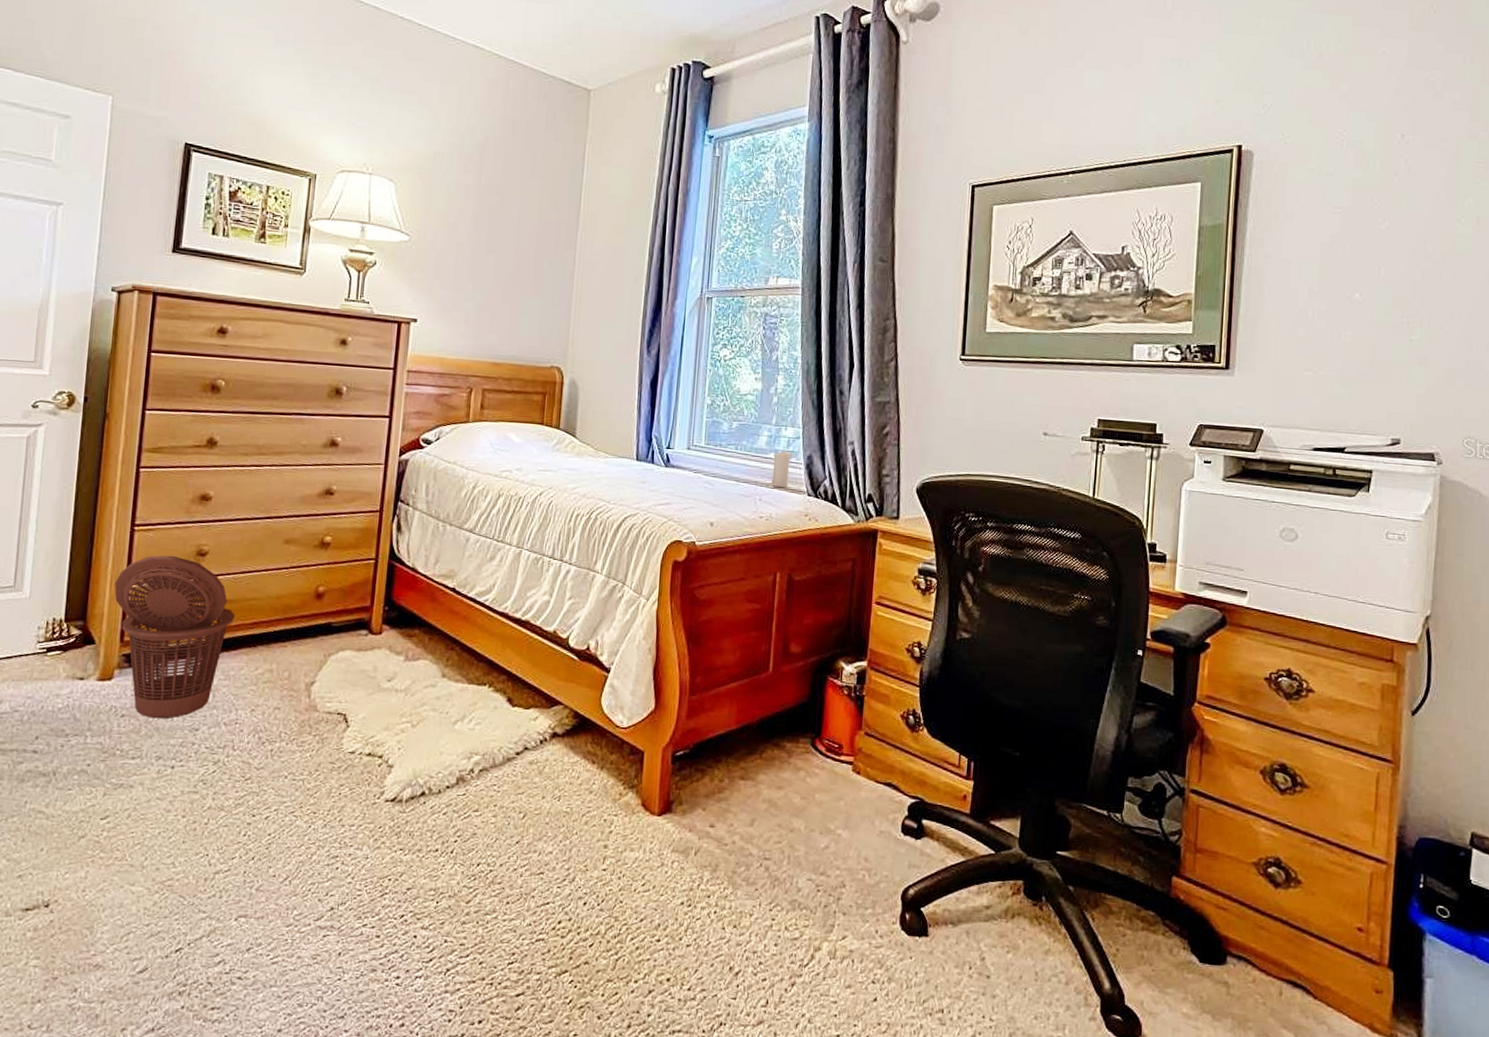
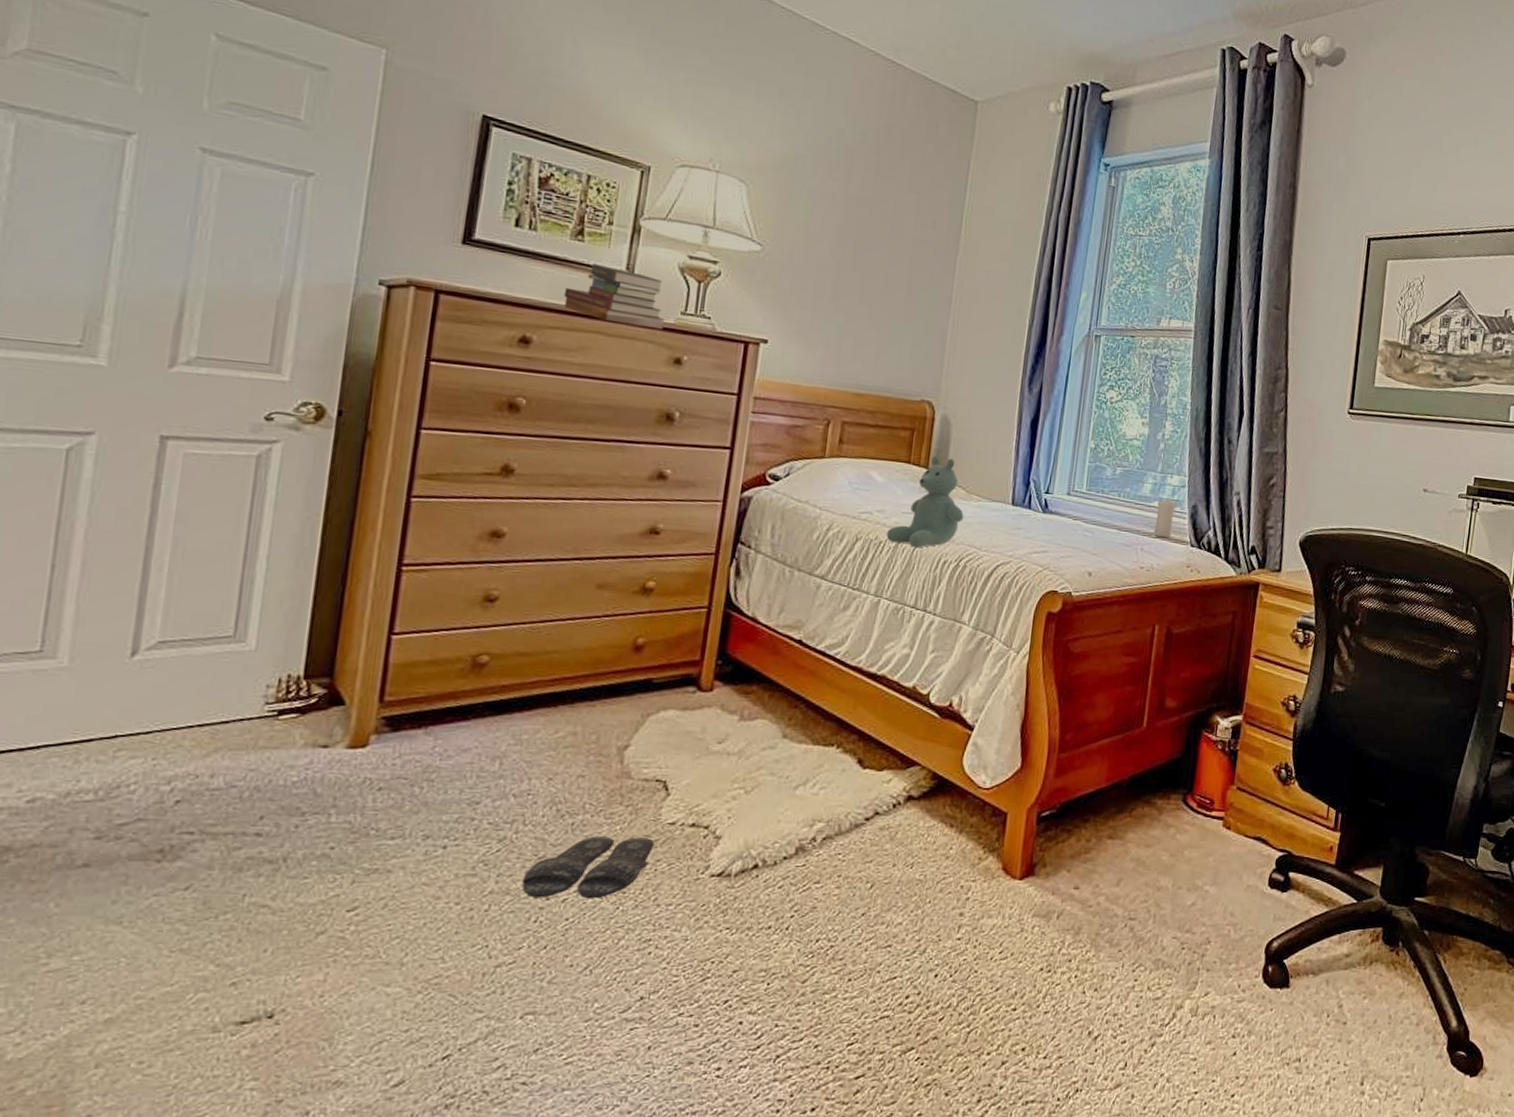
laundry basket: present [114,555,236,719] -> none [373,600,532,792]
slippers: none [233,762,338,817] -> present [522,836,654,898]
books: none [251,262,333,316] -> present [563,263,666,330]
stuffed bear: none [525,416,593,503] -> present [886,455,964,548]

